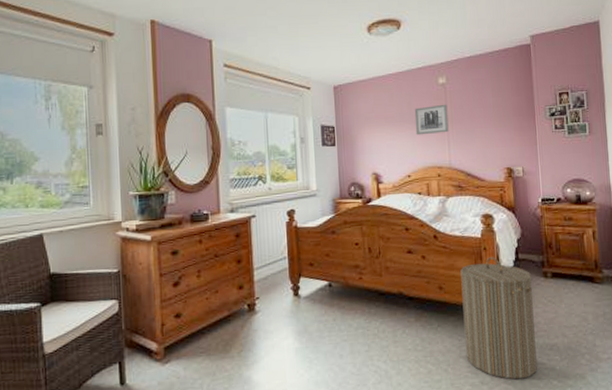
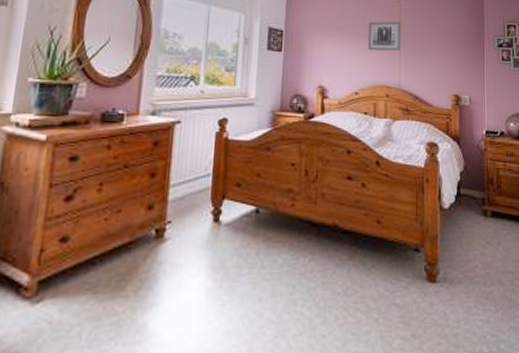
laundry hamper: present [460,257,537,380] -> none [399,190,472,333]

